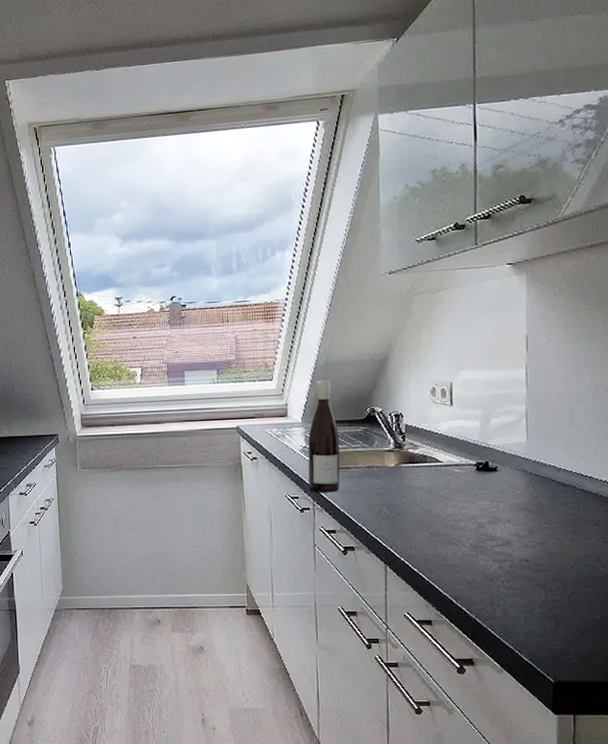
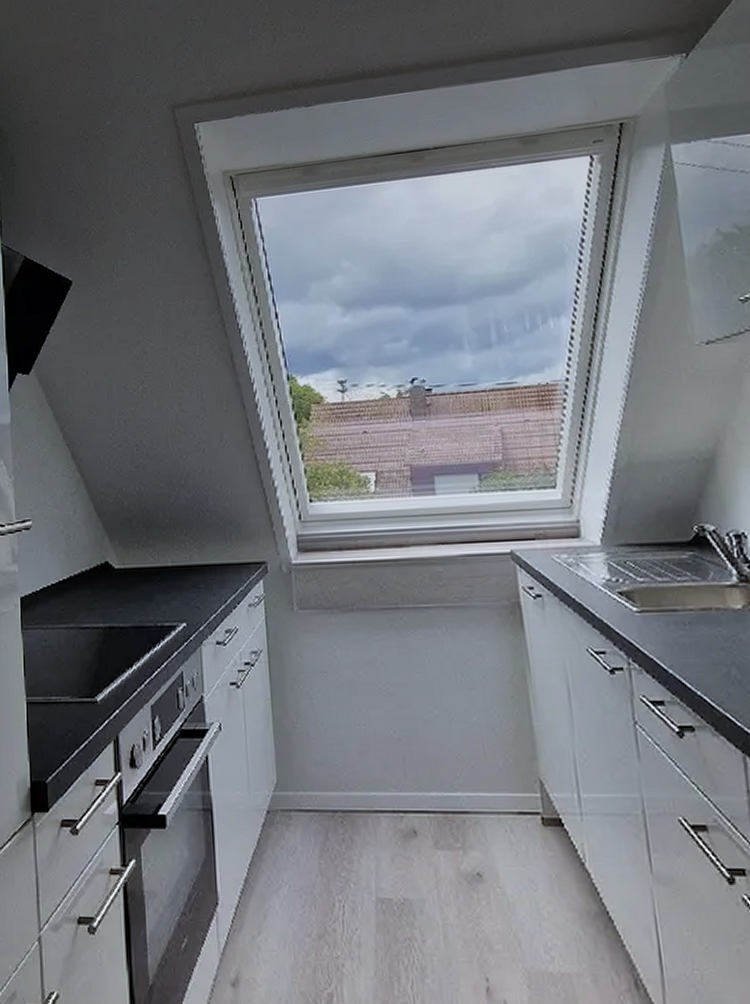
bottle: present [307,380,340,493] -> none [612,487,664,646]

